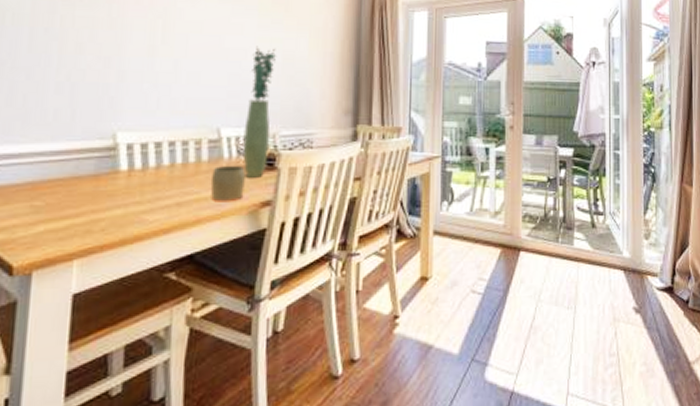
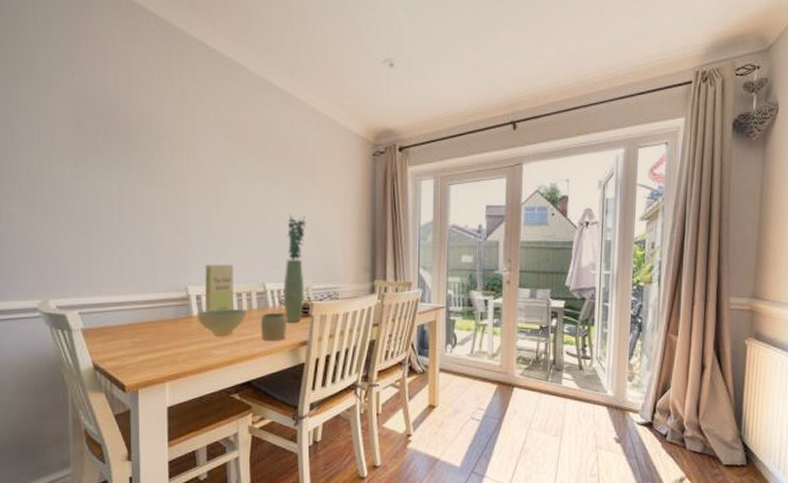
bowl: none [125,161,196,197] -> present [196,309,248,336]
book: none [138,105,180,165] -> present [205,264,233,312]

